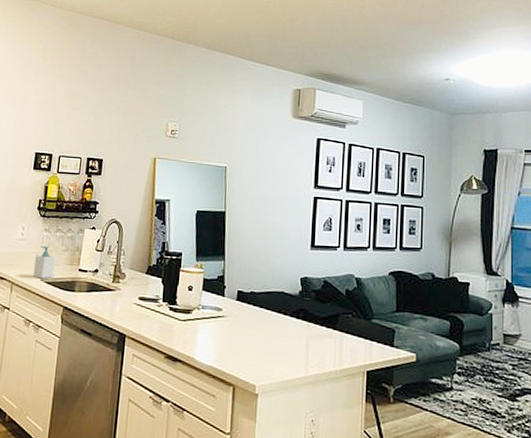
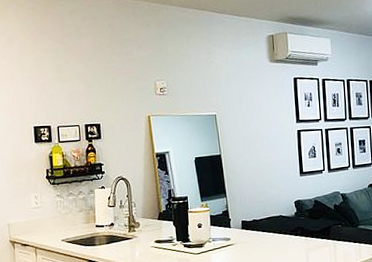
soap bottle: present [33,245,55,279] -> none [52,209,73,240]

